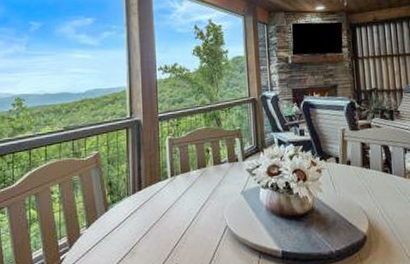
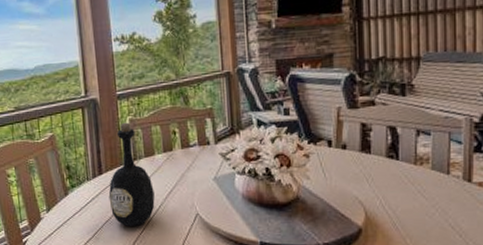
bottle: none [146,141,189,240] -> present [108,122,155,226]

